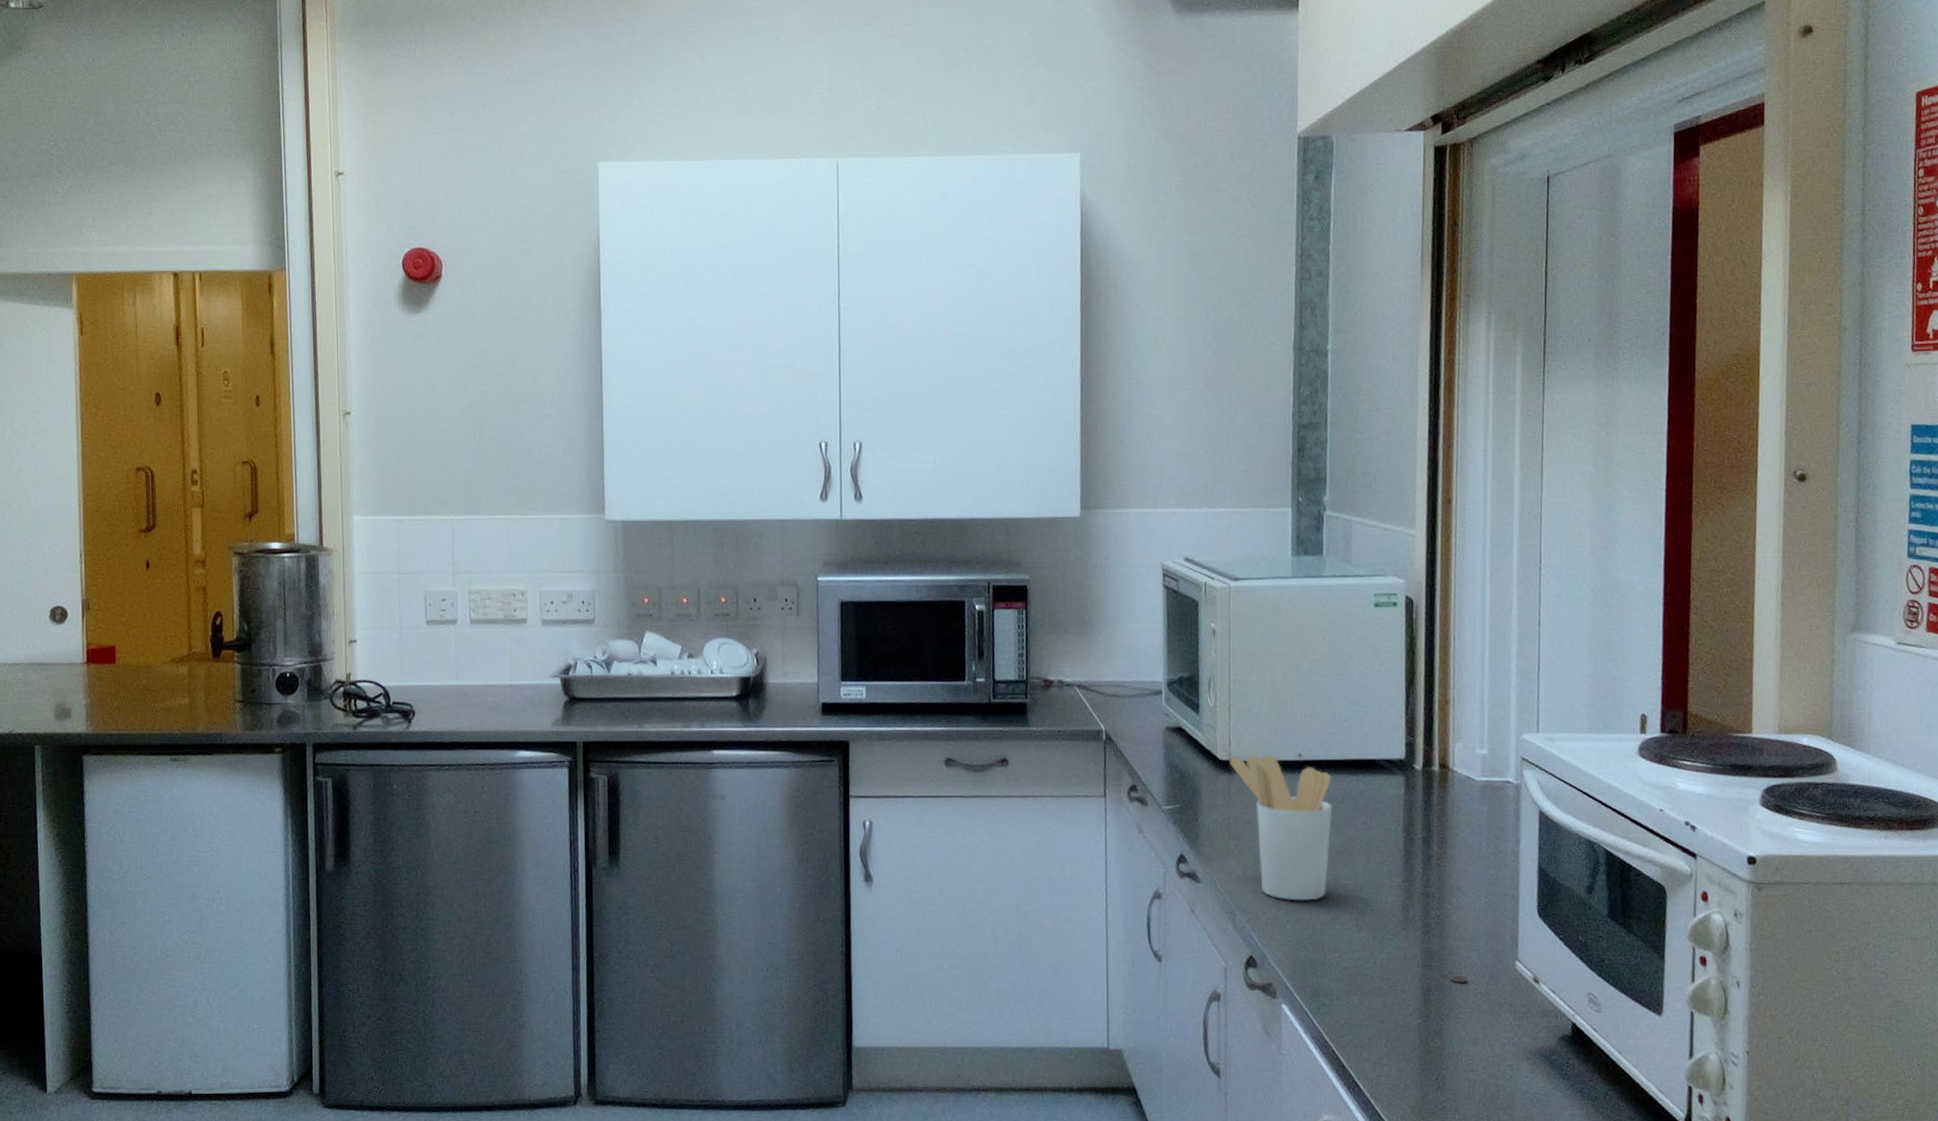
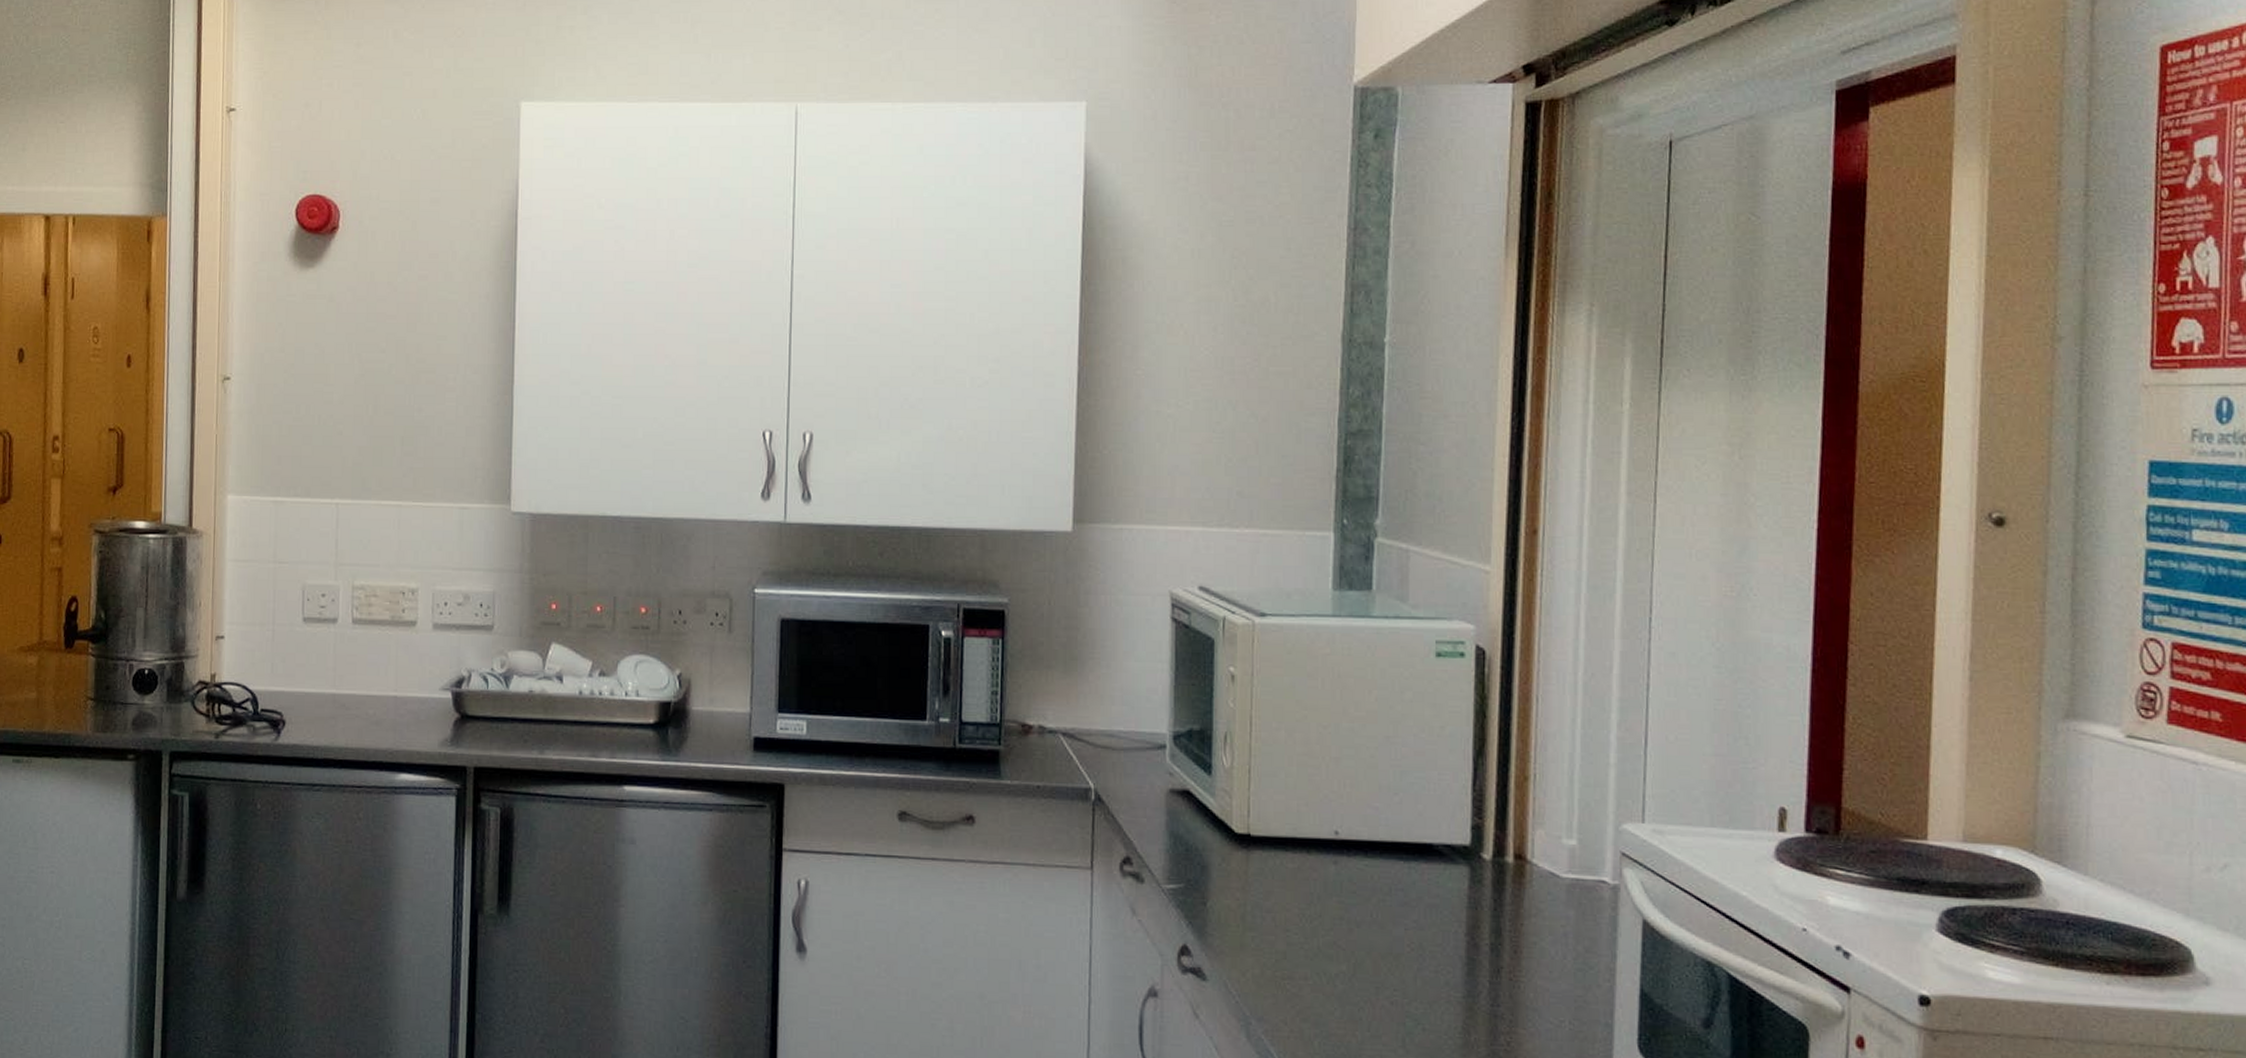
utensil holder: present [1229,754,1332,901] -> none [1248,828,1377,1013]

